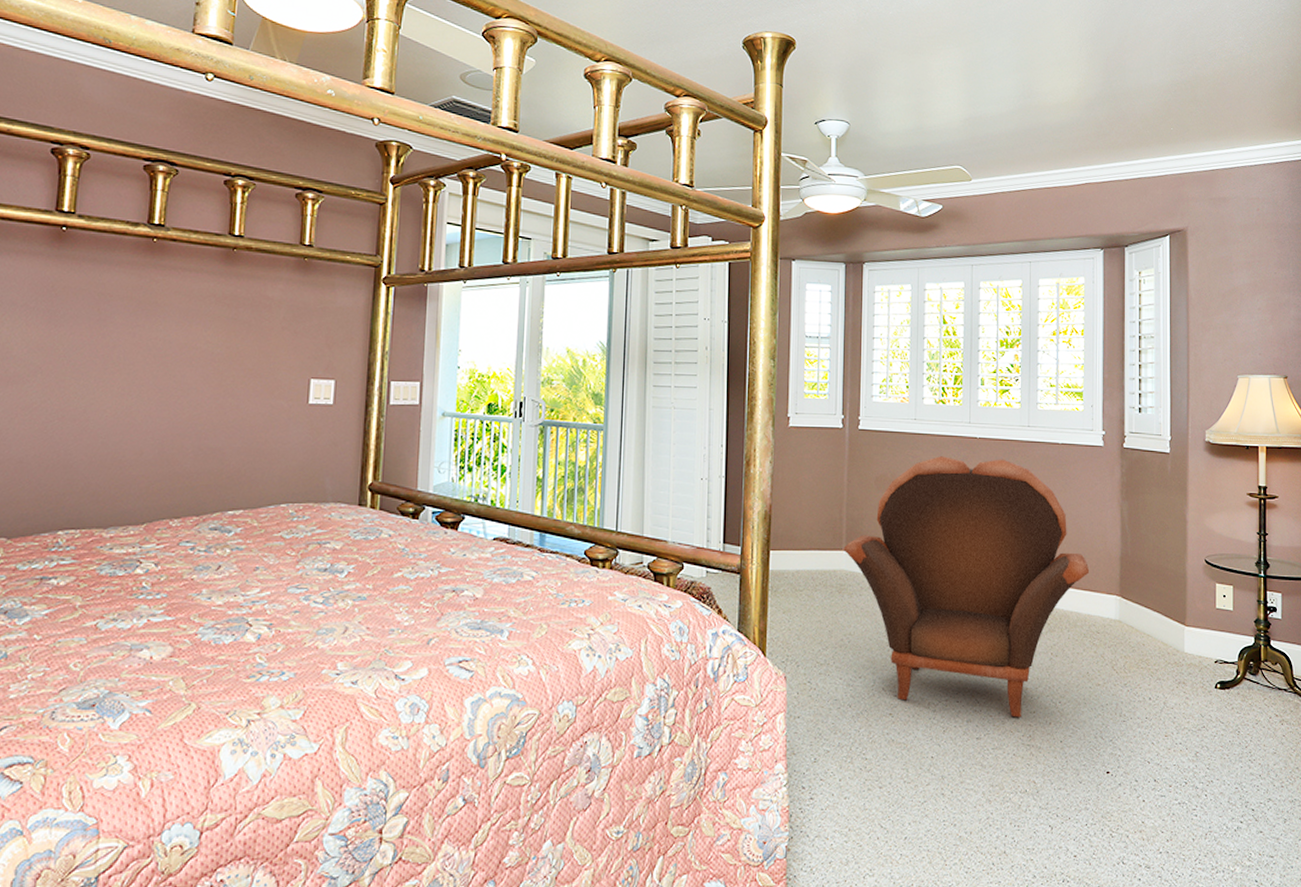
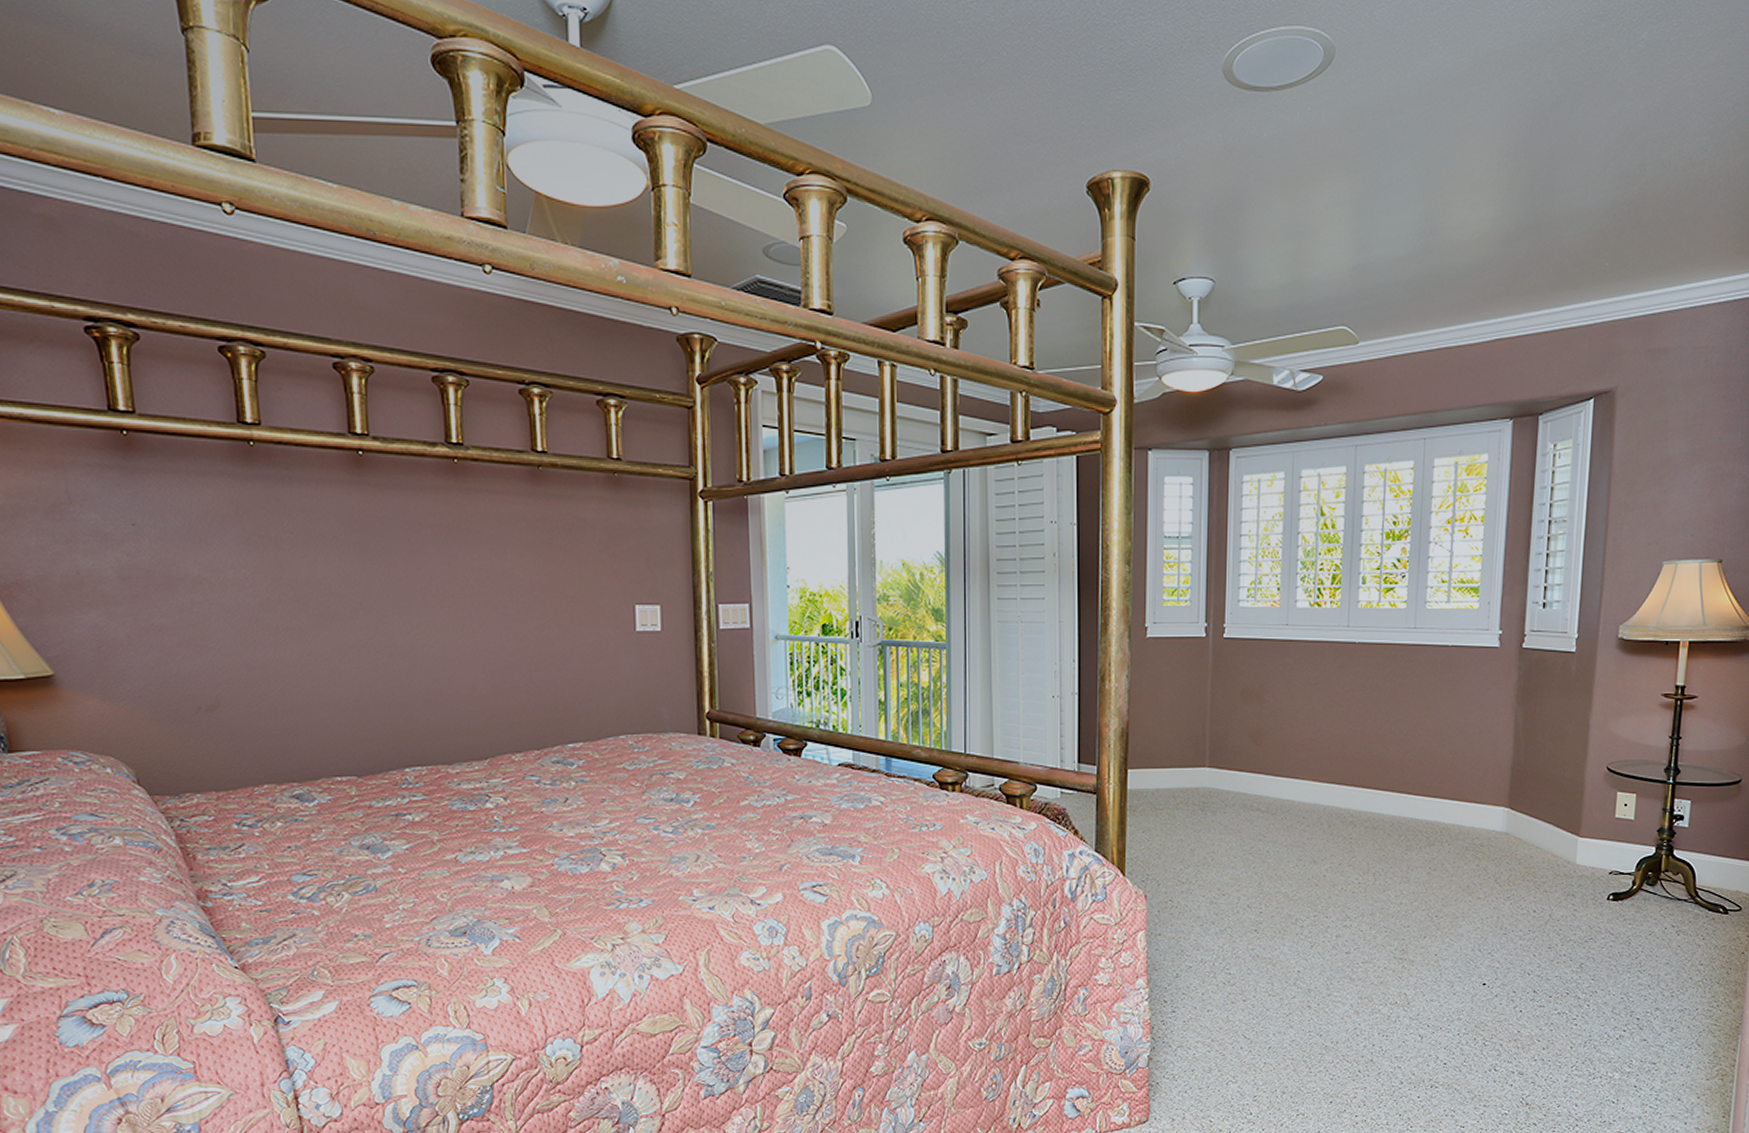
armchair: present [843,456,1090,718] -> none [1207,664,1476,932]

